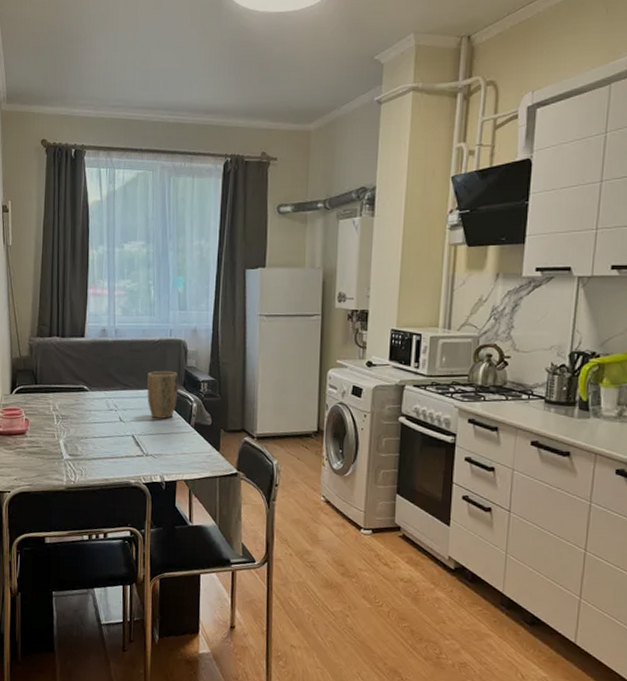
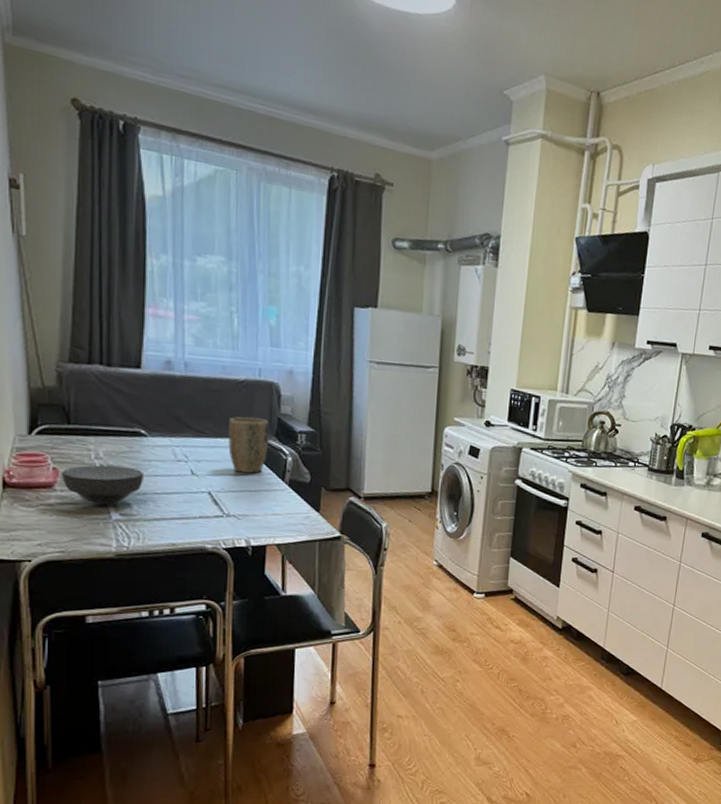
bowl: none [31,415,87,448] -> present [62,465,145,506]

